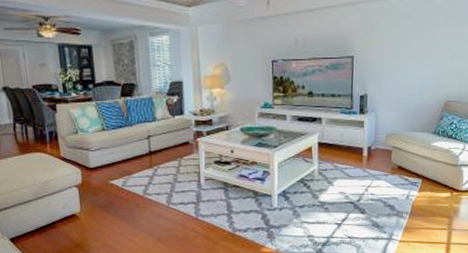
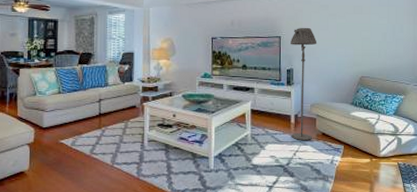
floor lamp: none [363,44,397,175] -> present [291,27,317,140]

